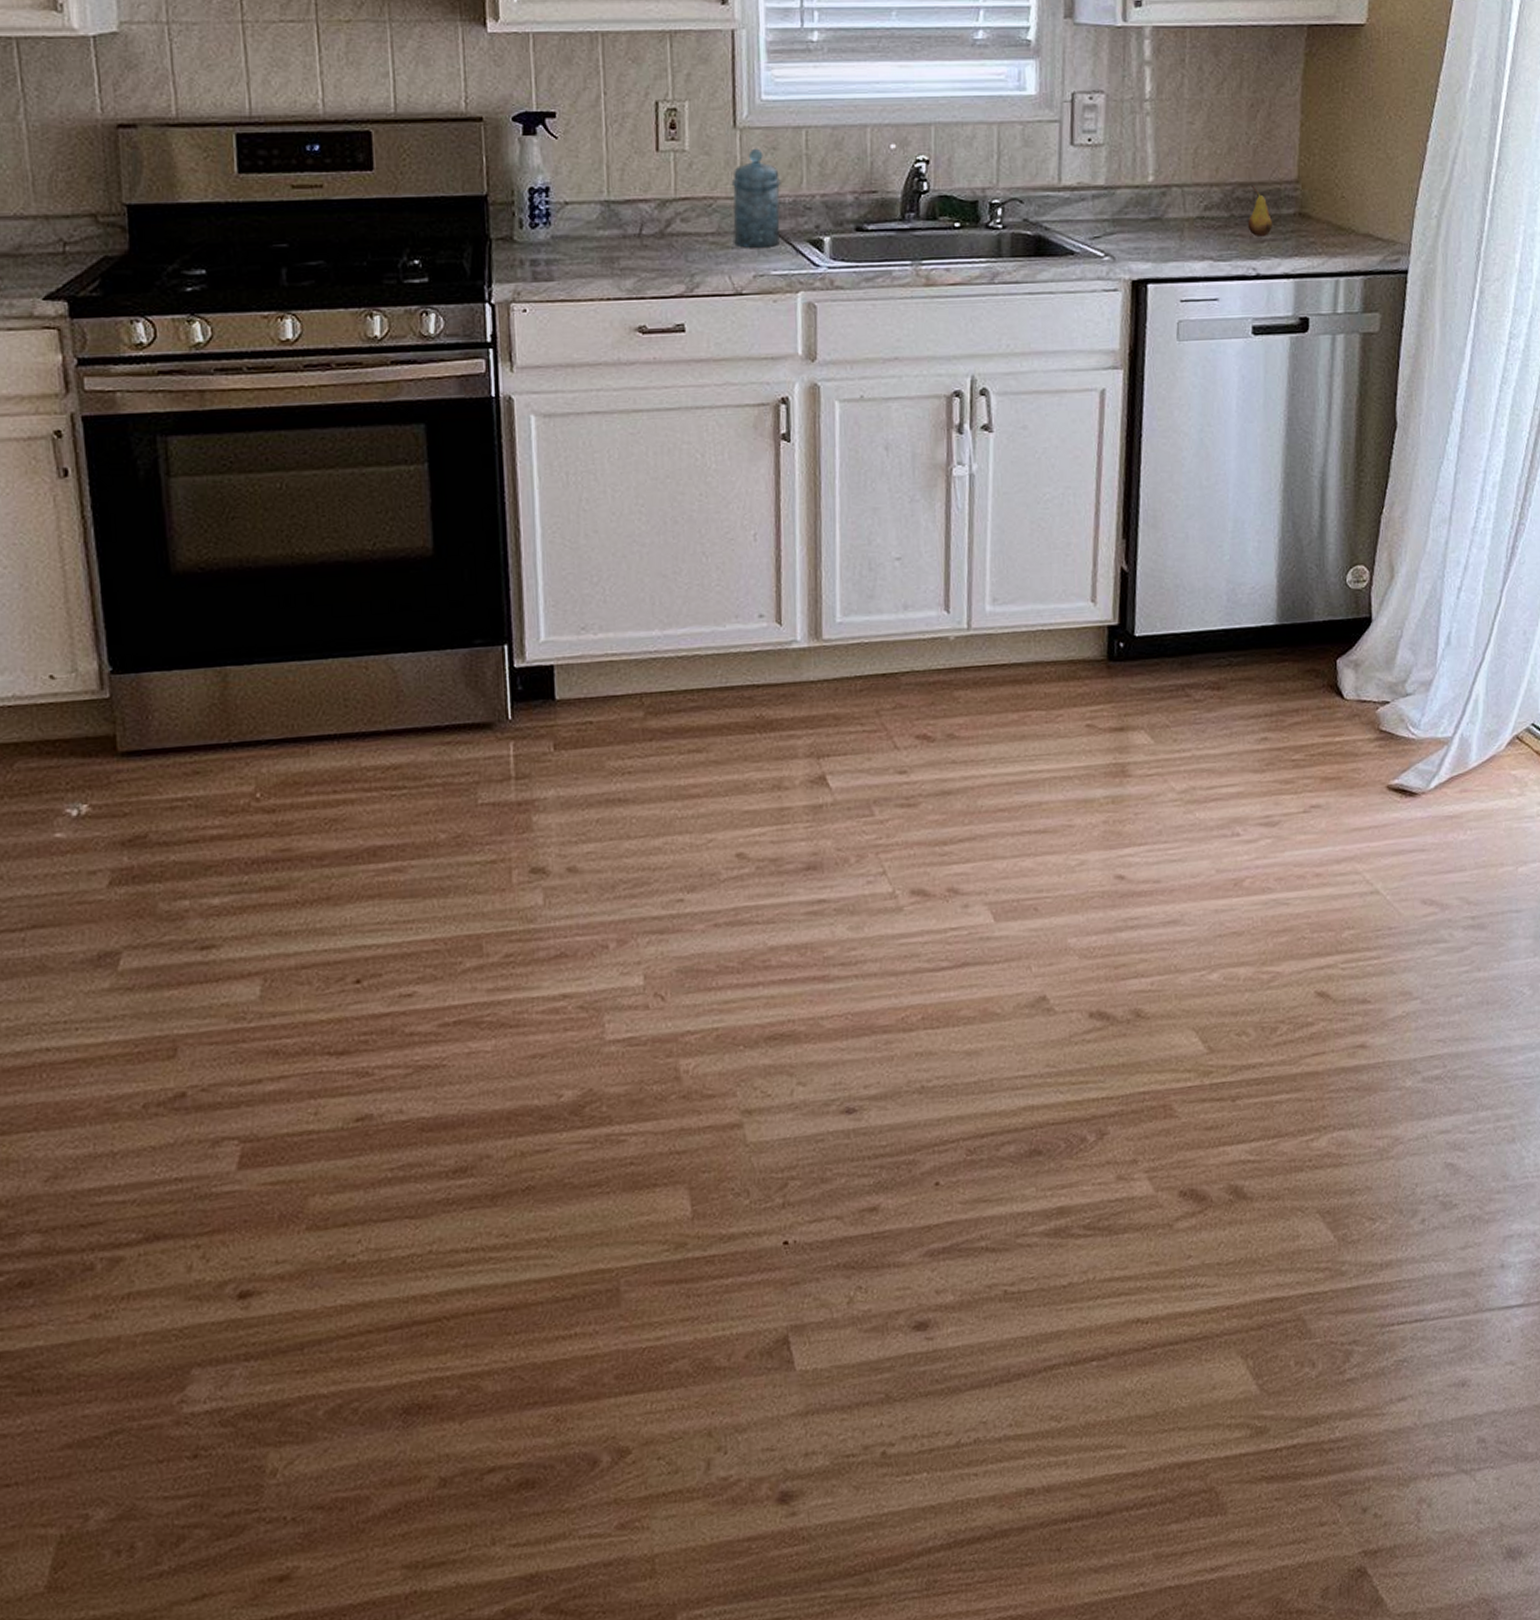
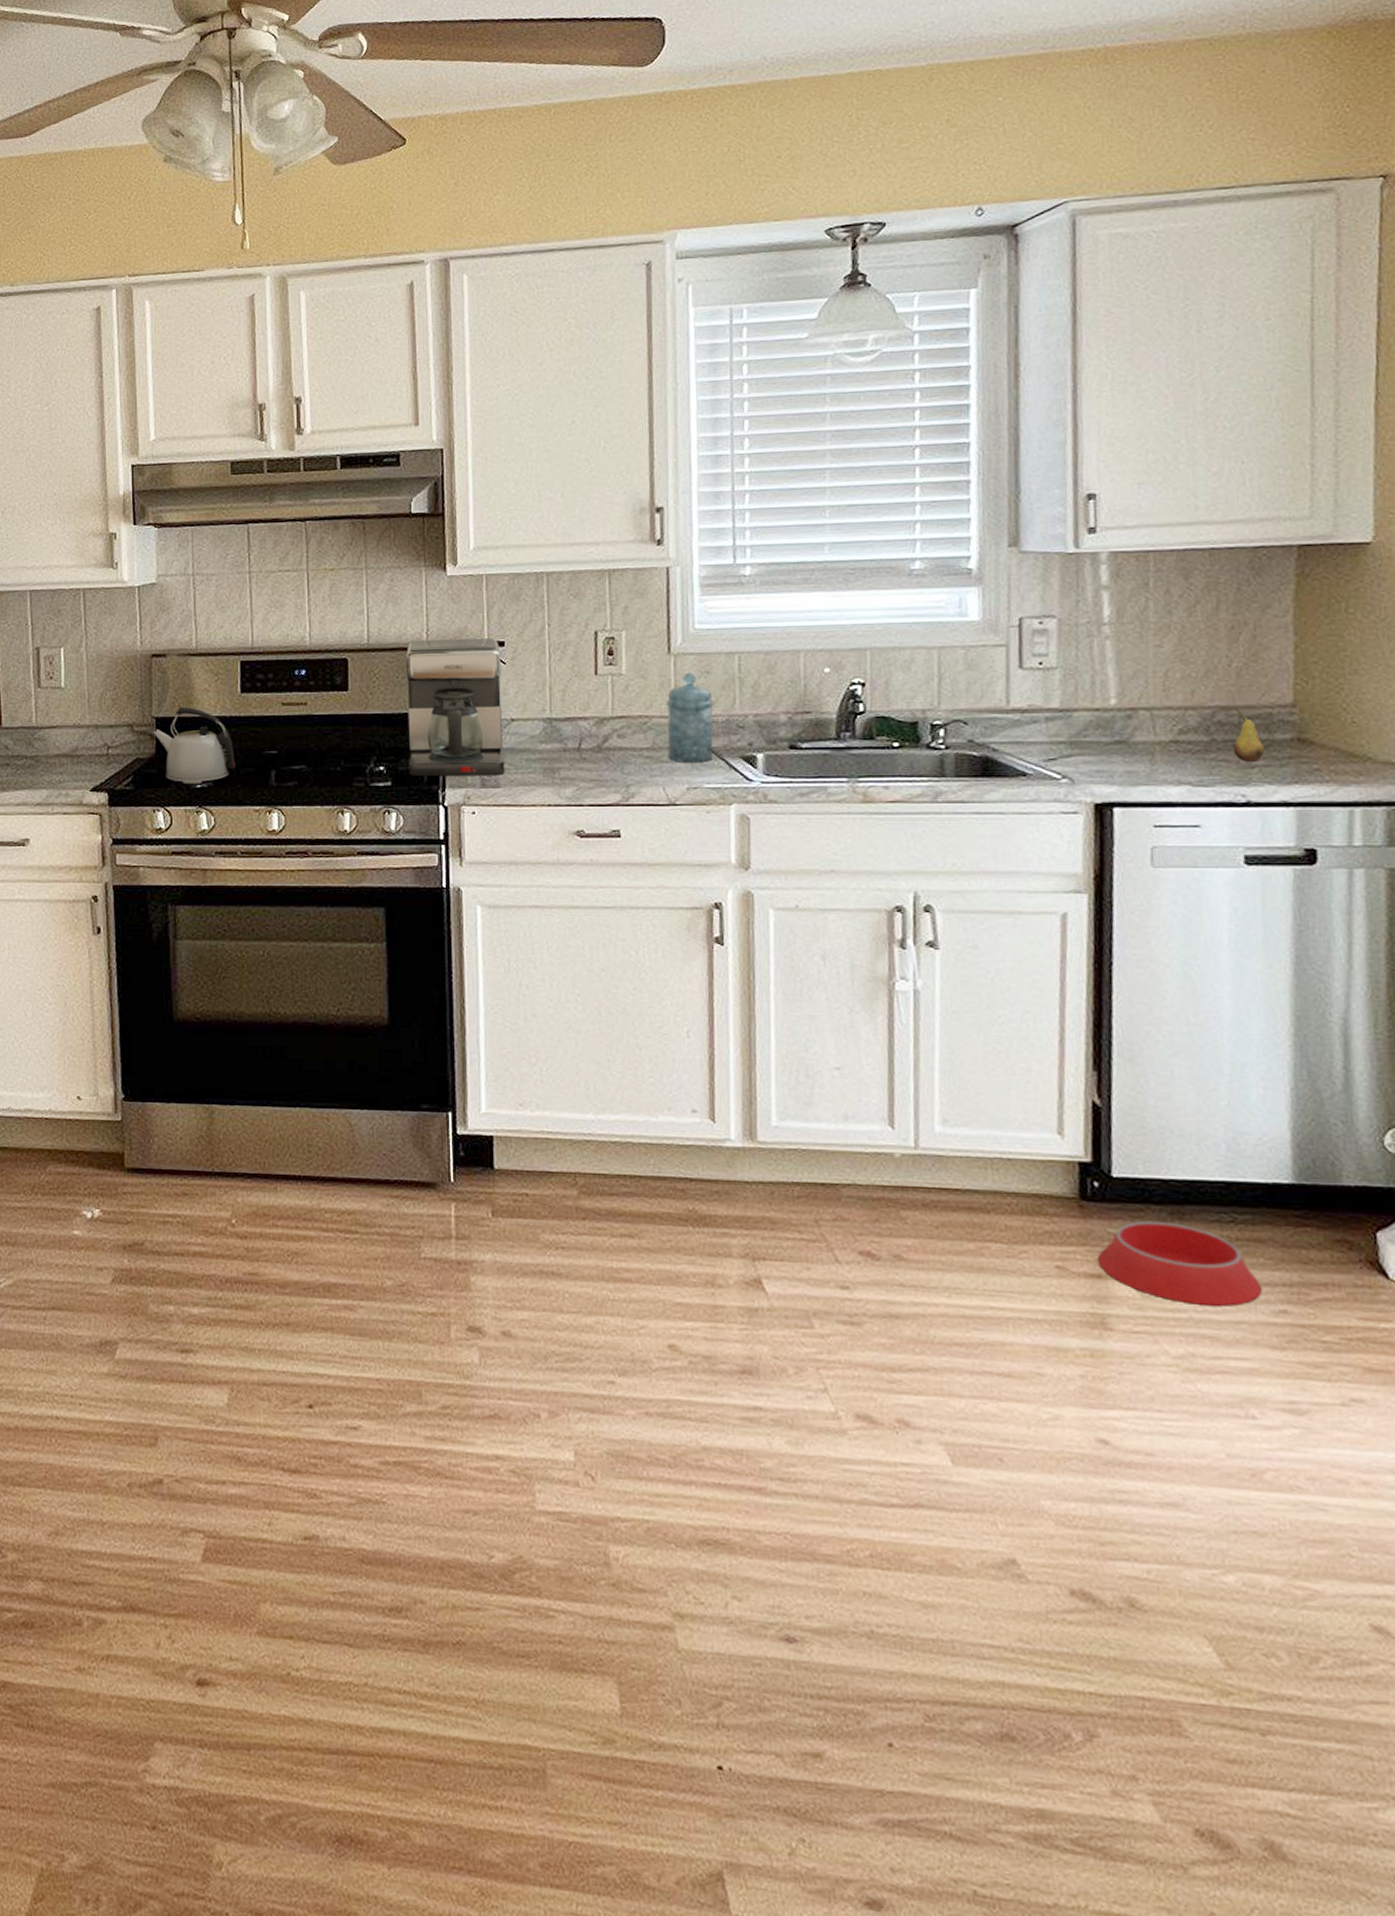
kettle: none [124,190,236,289] -> present [153,706,235,785]
coffee maker: none [441,108,559,271] -> present [406,638,505,777]
pet bowl: none [1120,672,1250,743] -> present [1097,1221,1263,1306]

